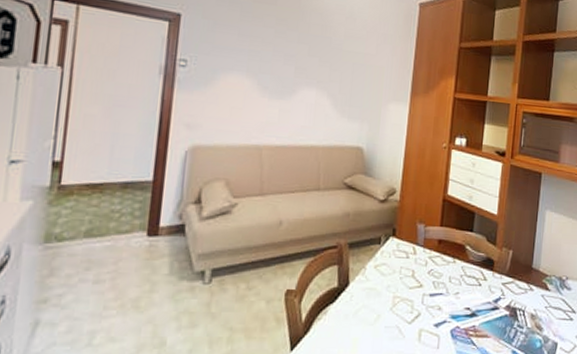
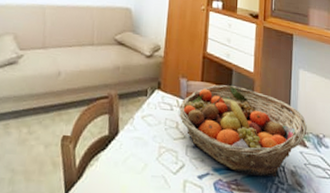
fruit basket: none [415,229,550,322] -> present [179,85,307,177]

